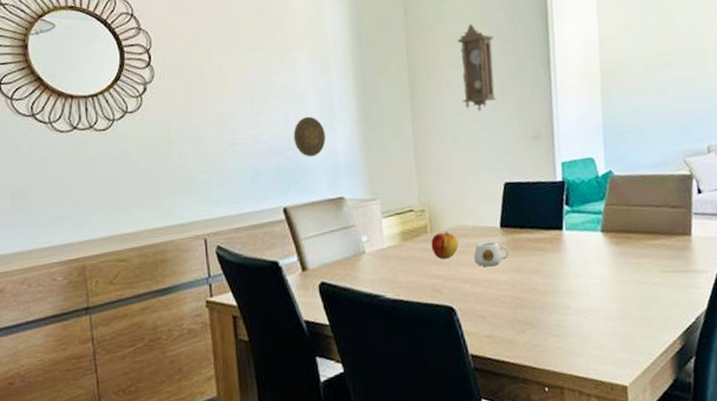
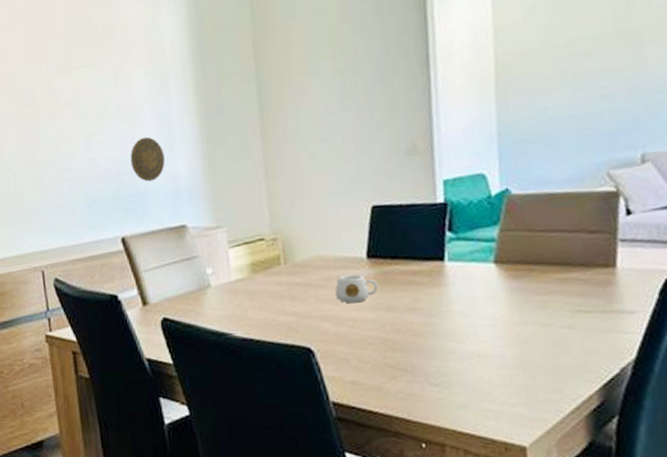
apple: present [431,231,459,259] -> none [284,263,317,294]
pendulum clock: present [457,23,497,111] -> none [314,19,363,123]

